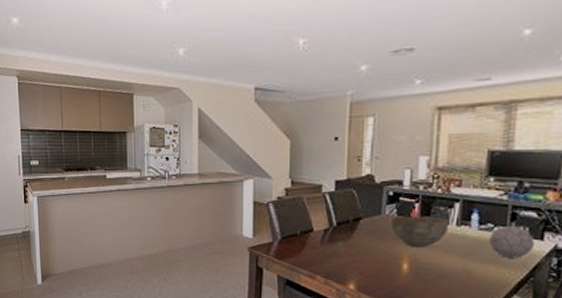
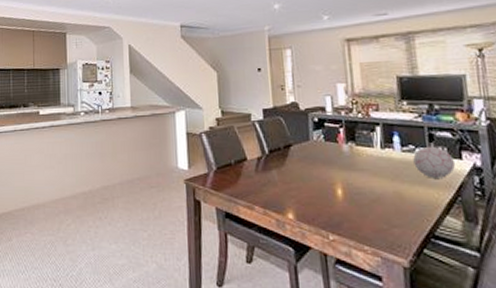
bowl: present [391,216,450,248] -> none [320,140,375,172]

